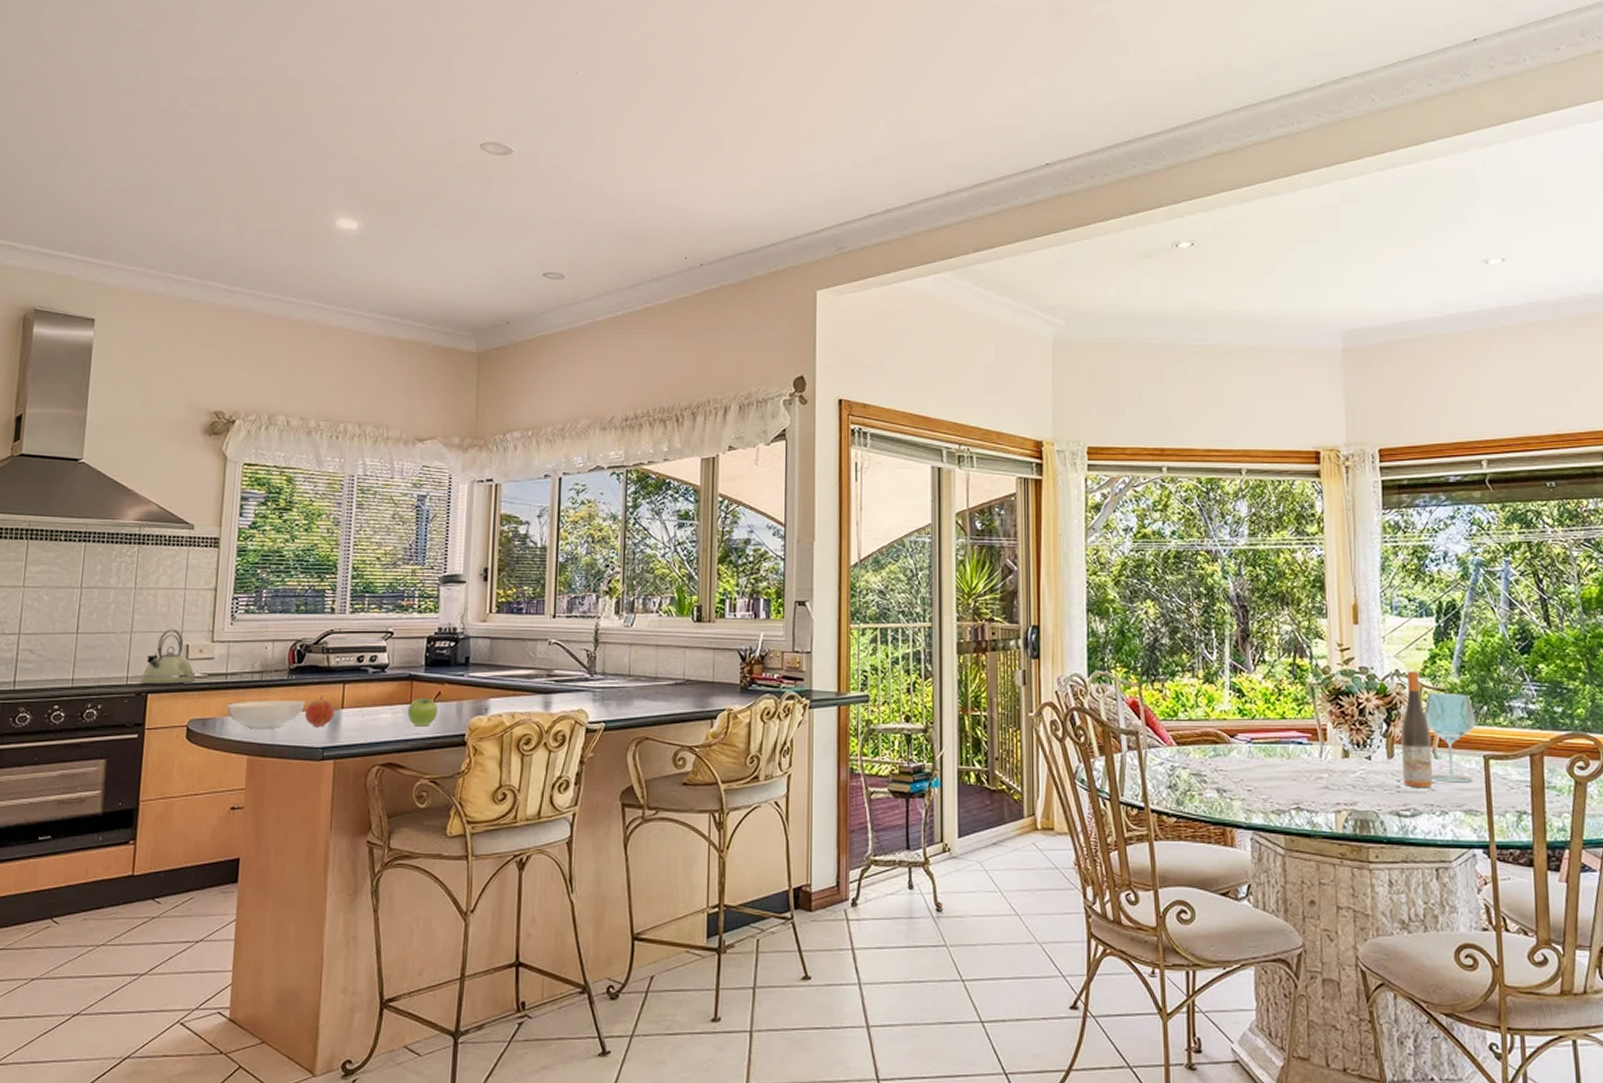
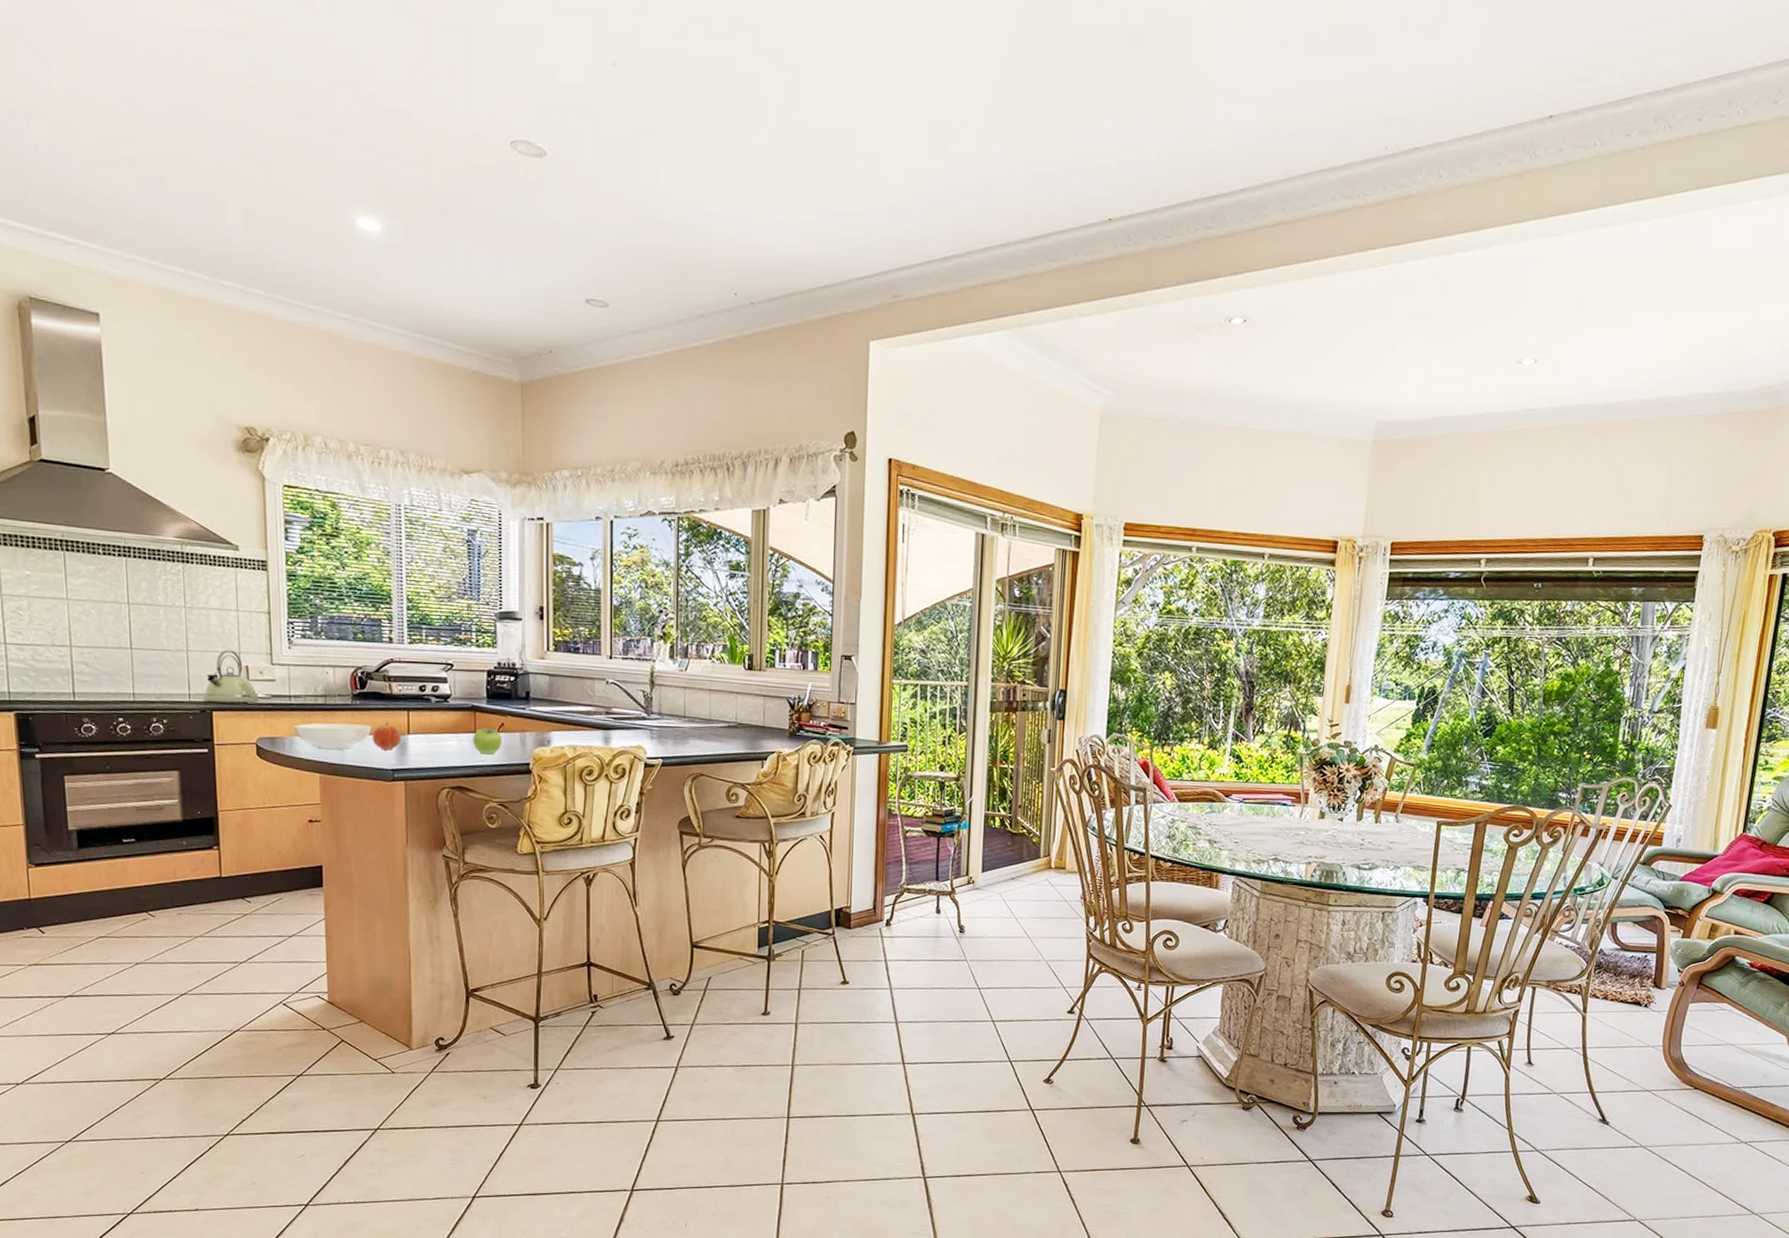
wine bottle: present [1401,671,1434,787] -> none [1367,747,1396,846]
wine glass: present [1424,692,1476,783] -> none [1391,766,1436,844]

